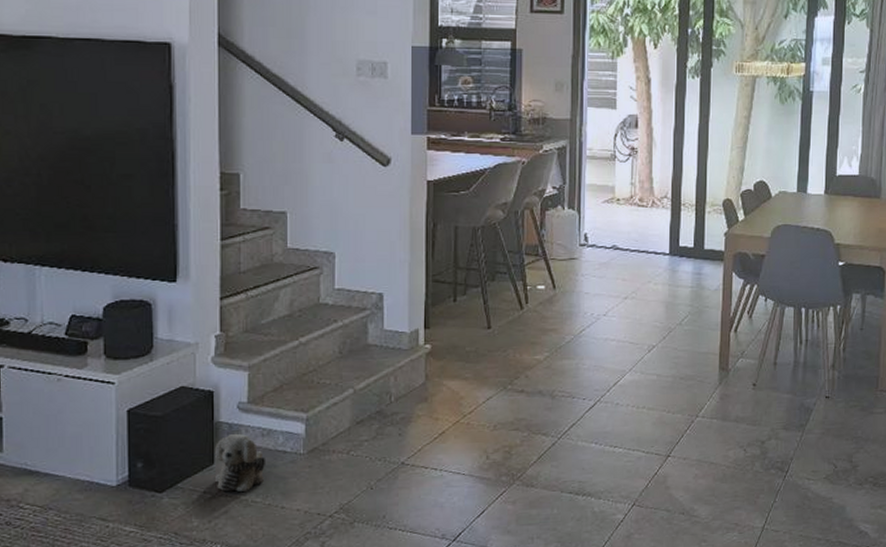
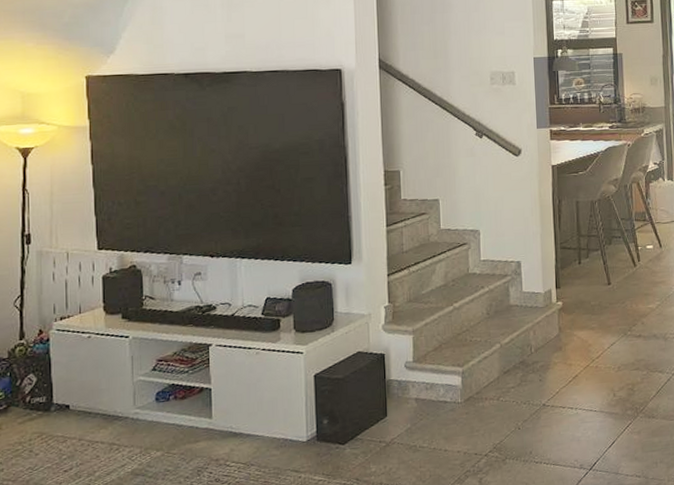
plush toy: present [215,433,267,492] -> none [388,388,431,440]

